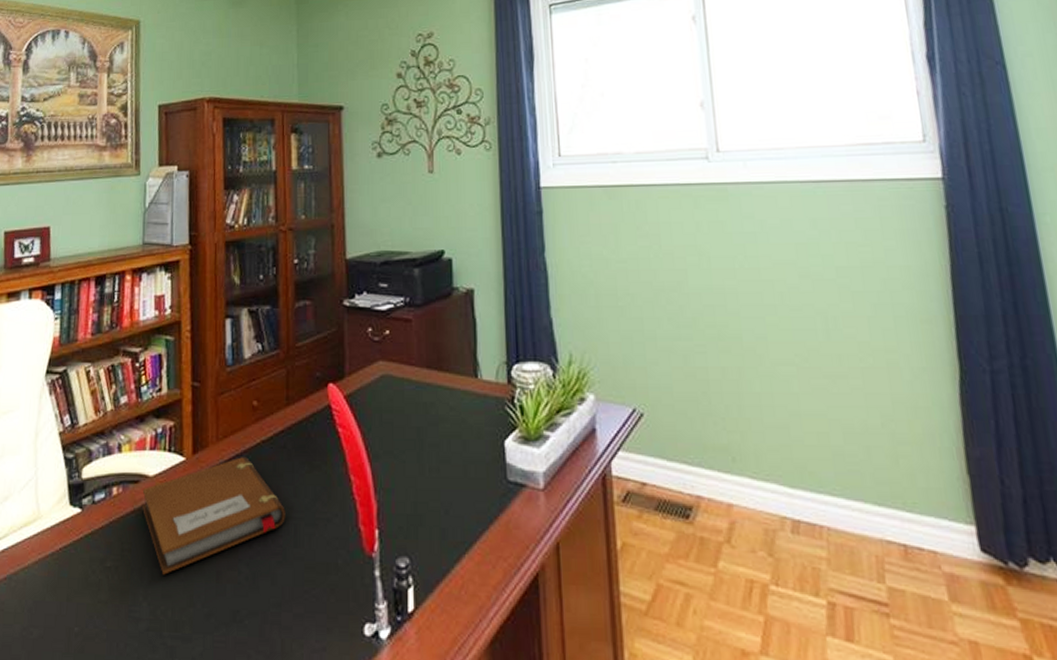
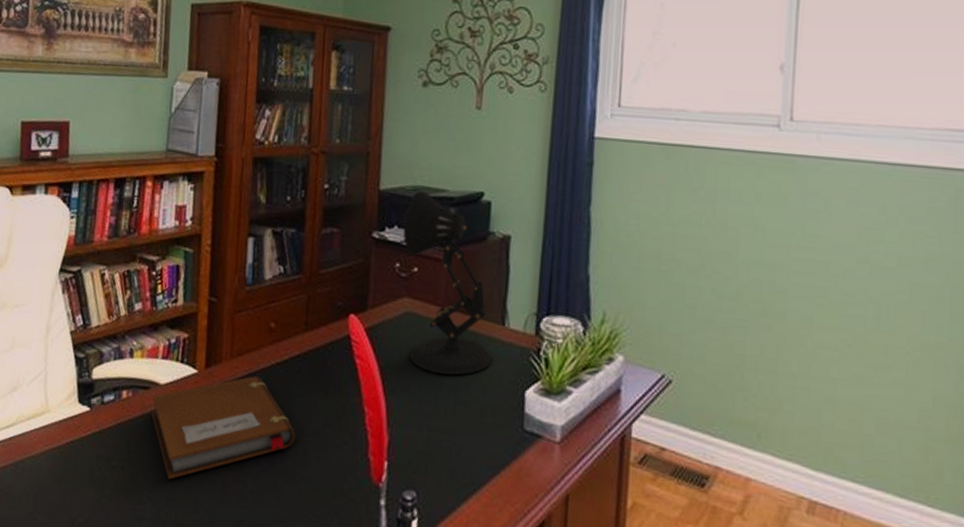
desk lamp: none [372,256,470,433] -> present [403,191,493,375]

